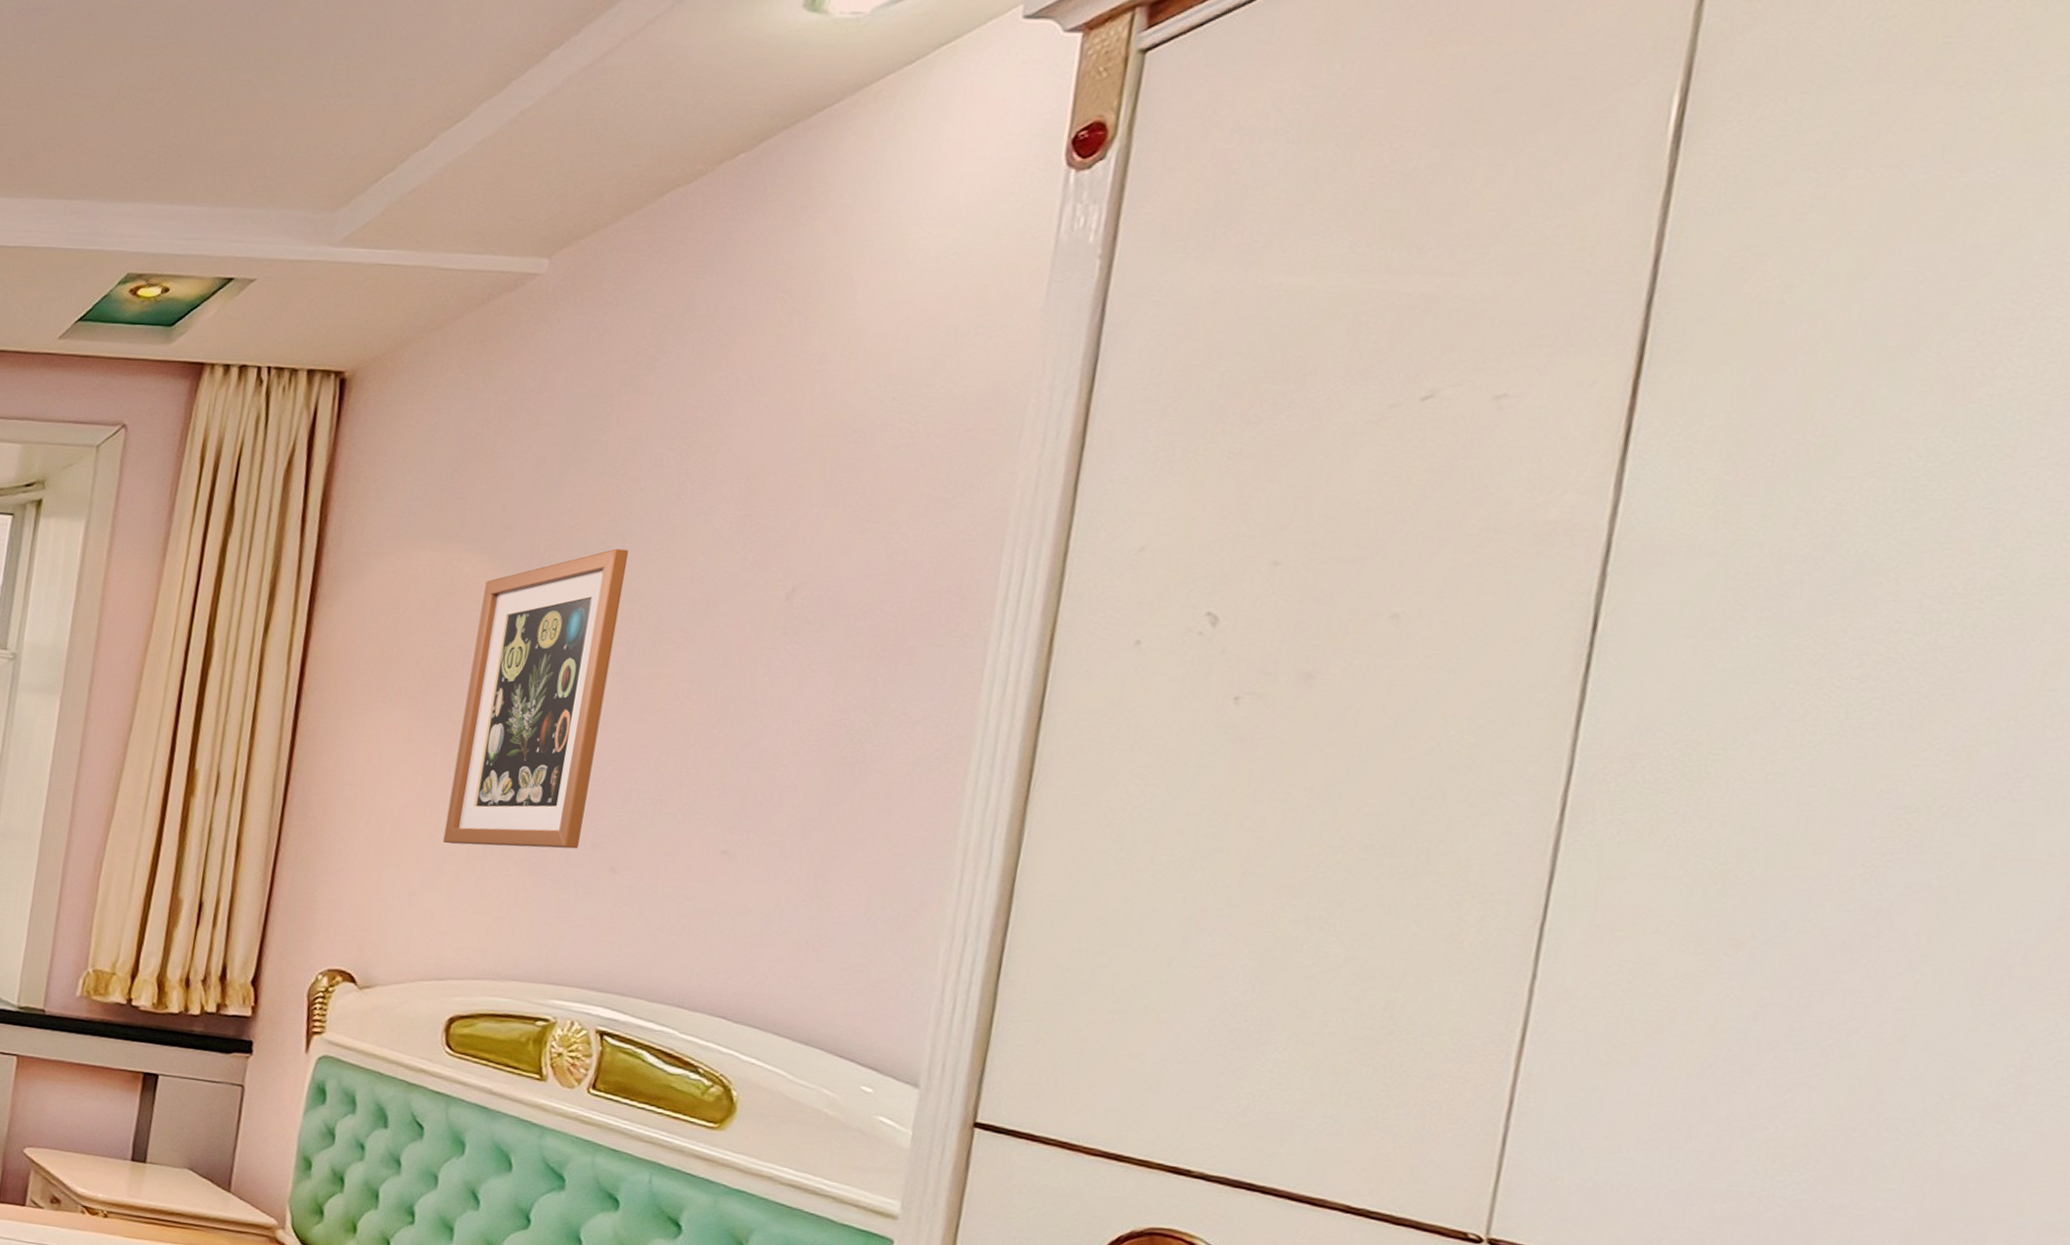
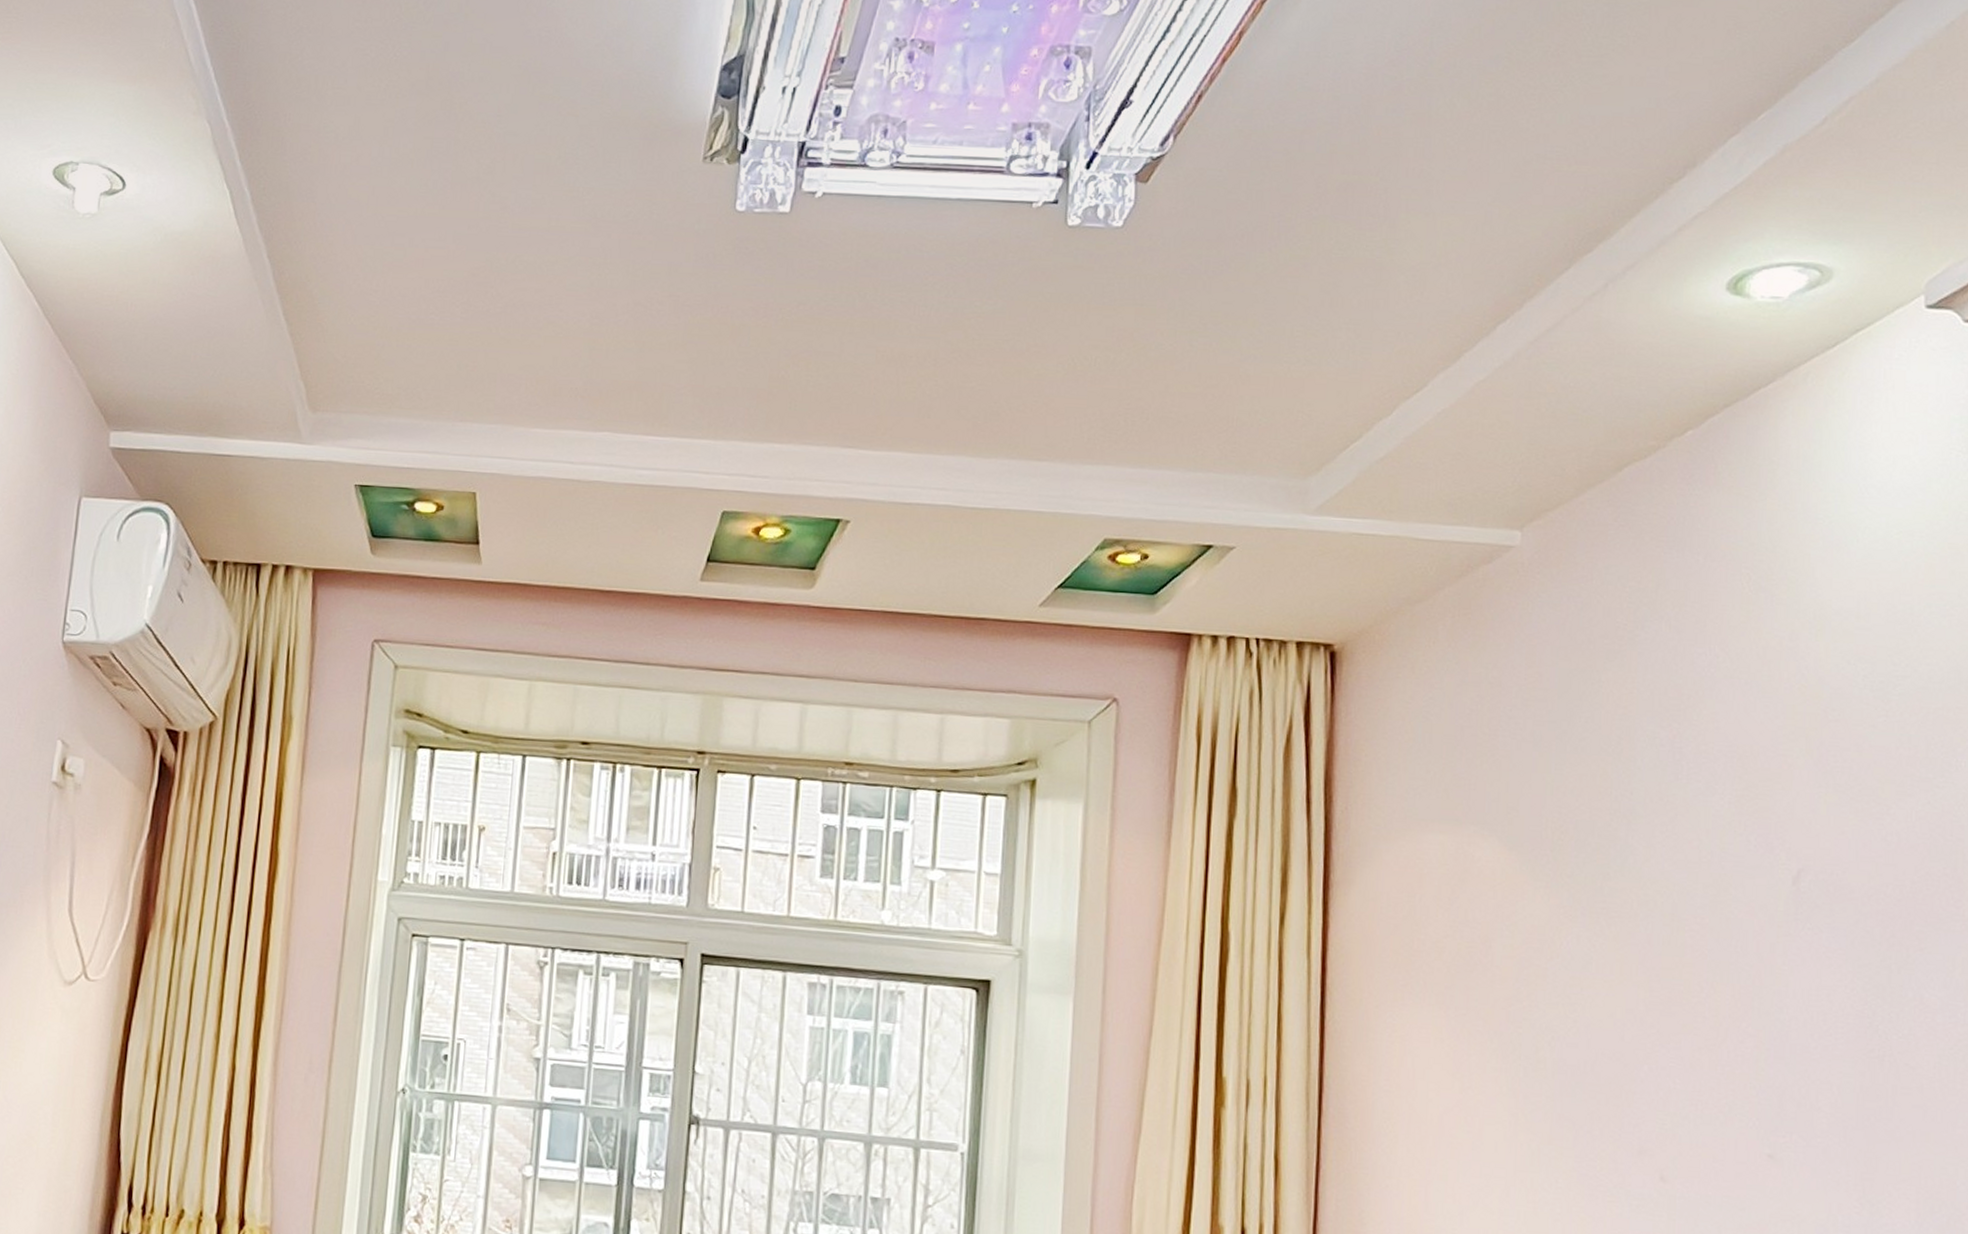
wall art: present [442,548,629,849] -> none [1487,831,1636,1157]

